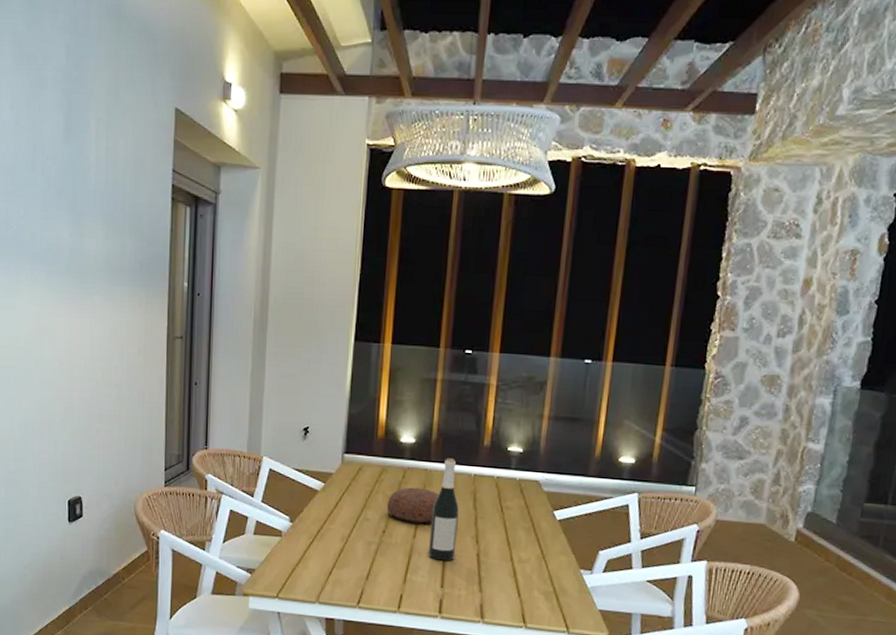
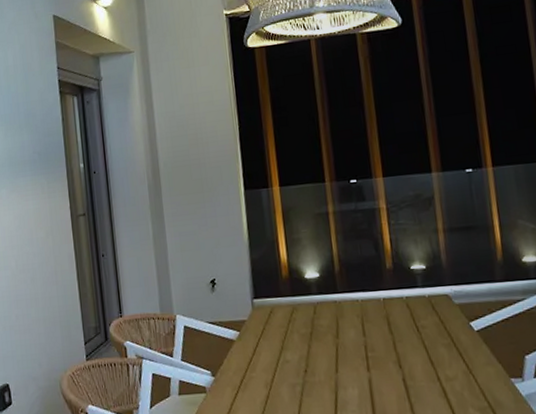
decorative bowl: present [386,487,440,524] -> none [303,320,353,359]
wine bottle: present [427,458,459,561] -> none [348,286,382,392]

